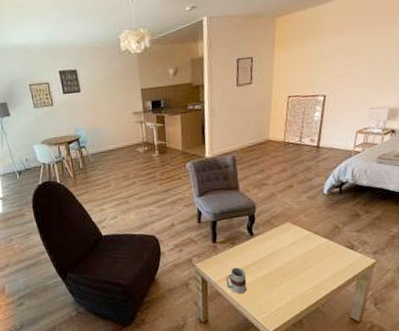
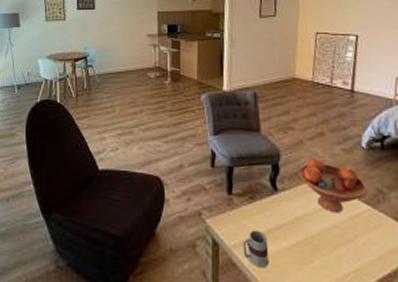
fruit bowl: none [272,206,327,248] -> present [300,158,369,213]

